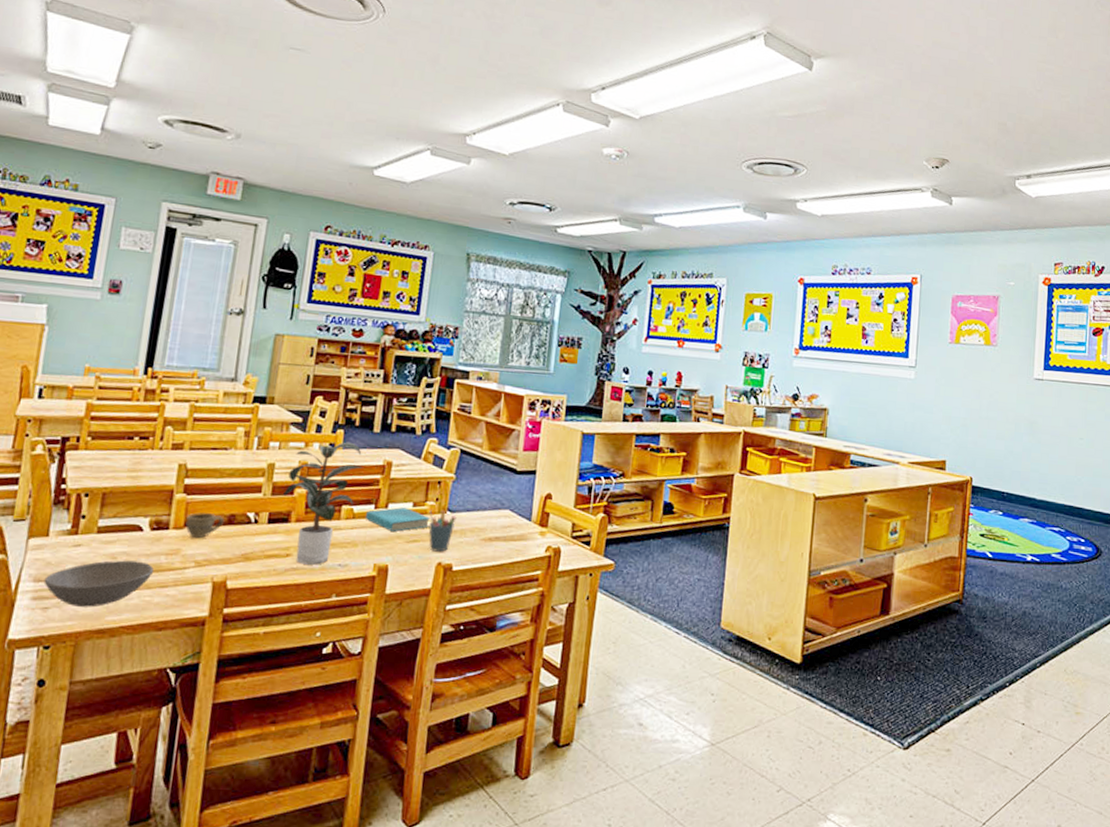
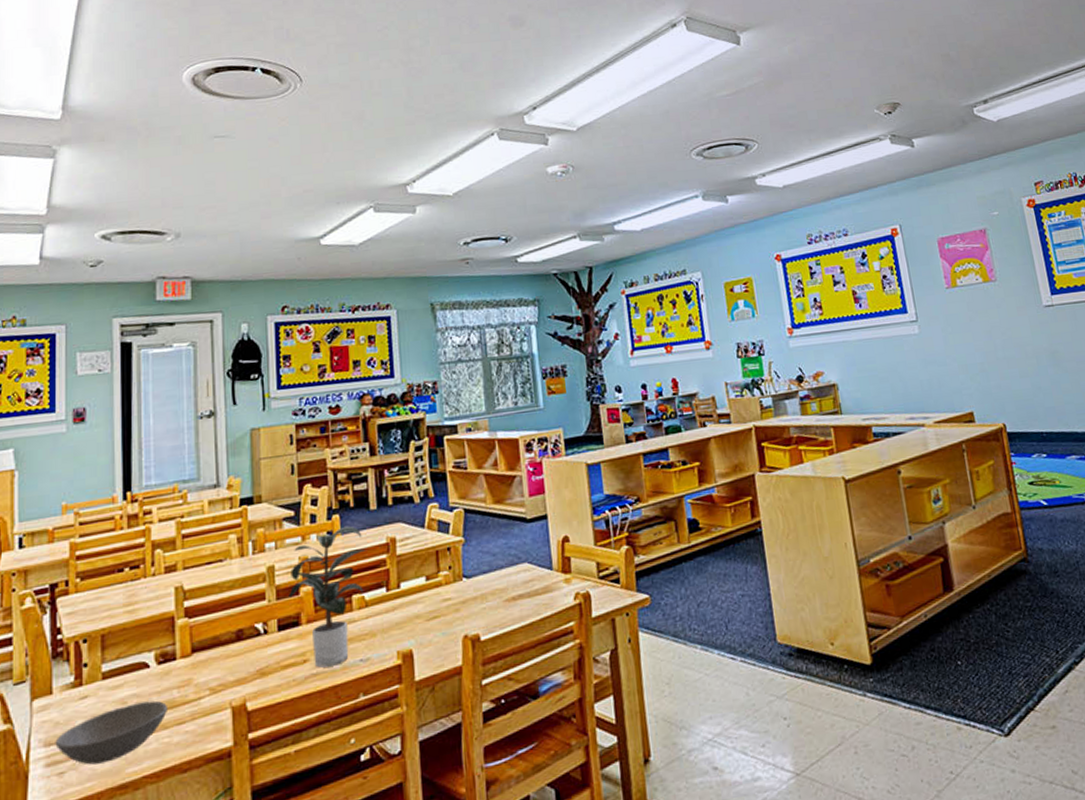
cup: present [185,512,225,539] -> none [193,633,233,664]
book: present [365,507,431,532] -> none [378,582,448,612]
pen holder: present [428,510,457,552] -> none [444,578,474,625]

